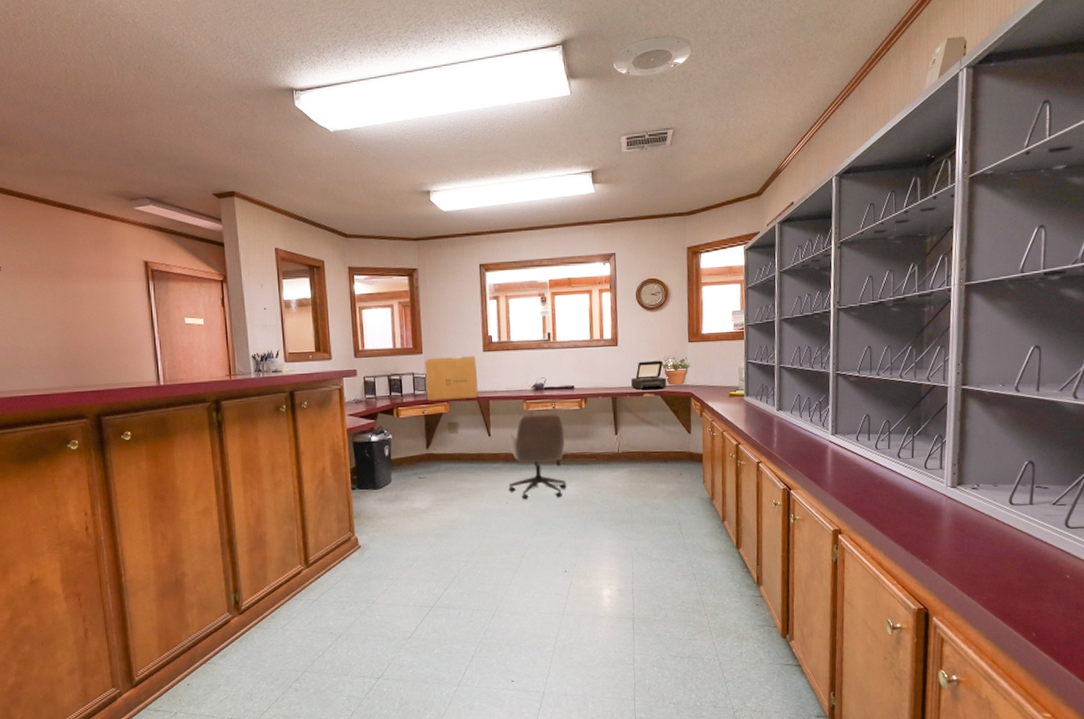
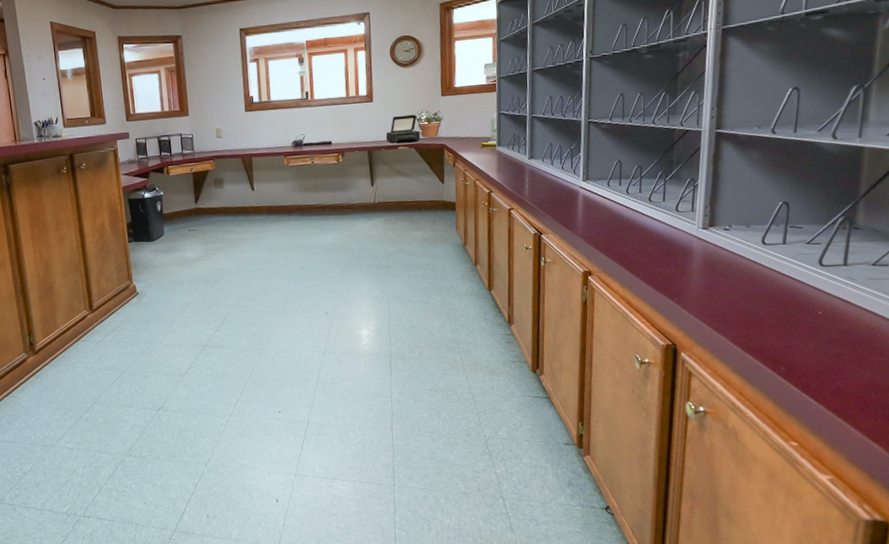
box: present [424,356,478,402] -> none [191,116,241,160]
office chair: present [508,413,567,500] -> none [270,167,326,249]

